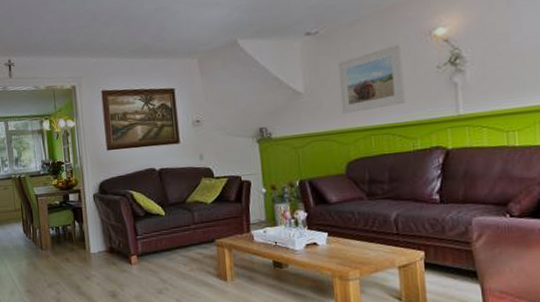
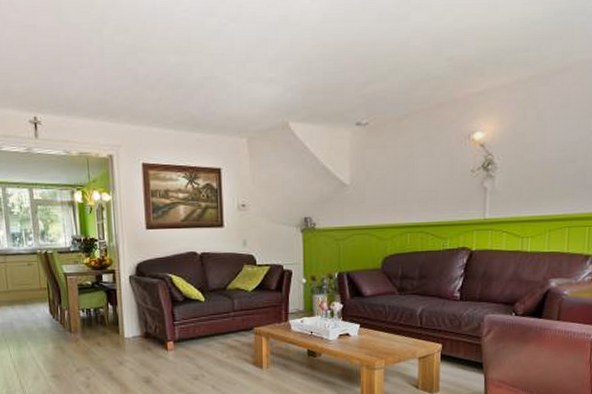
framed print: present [338,43,406,114] -> none [384,144,443,209]

